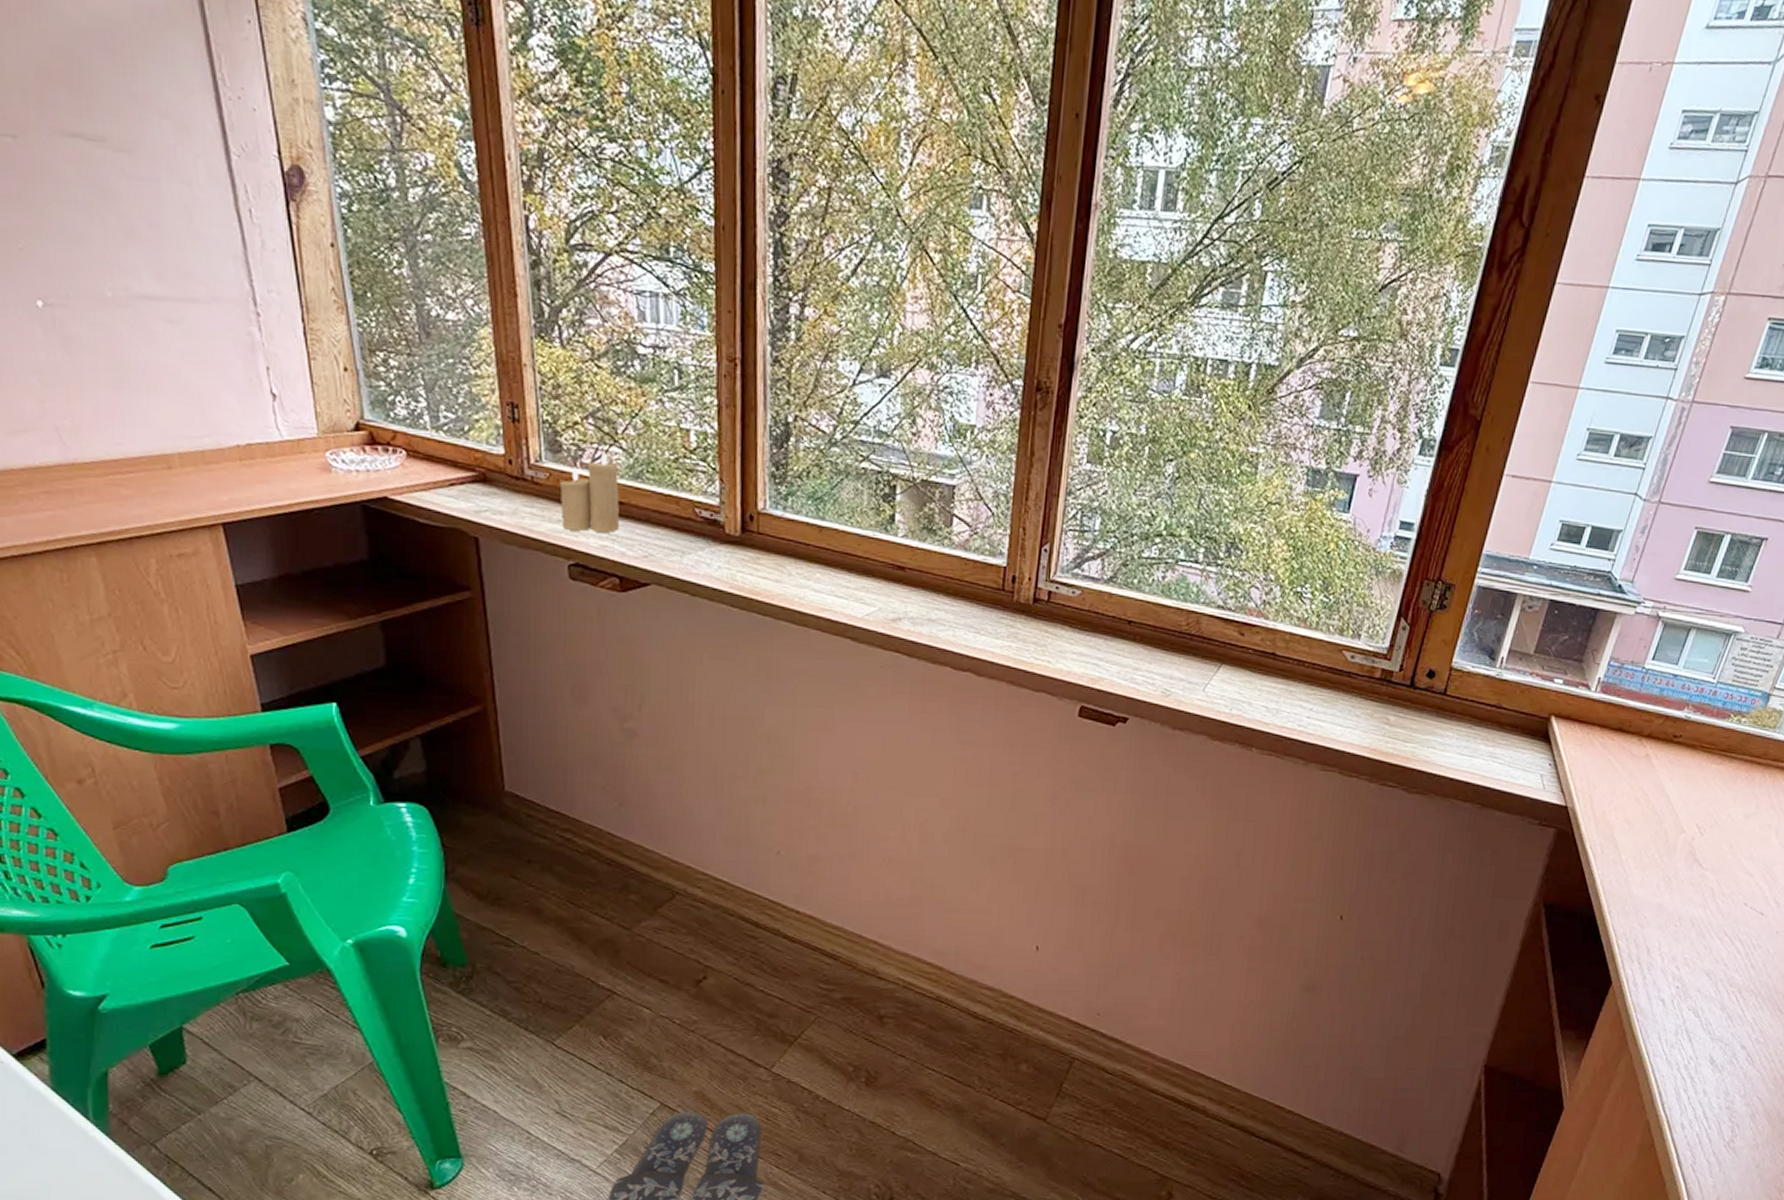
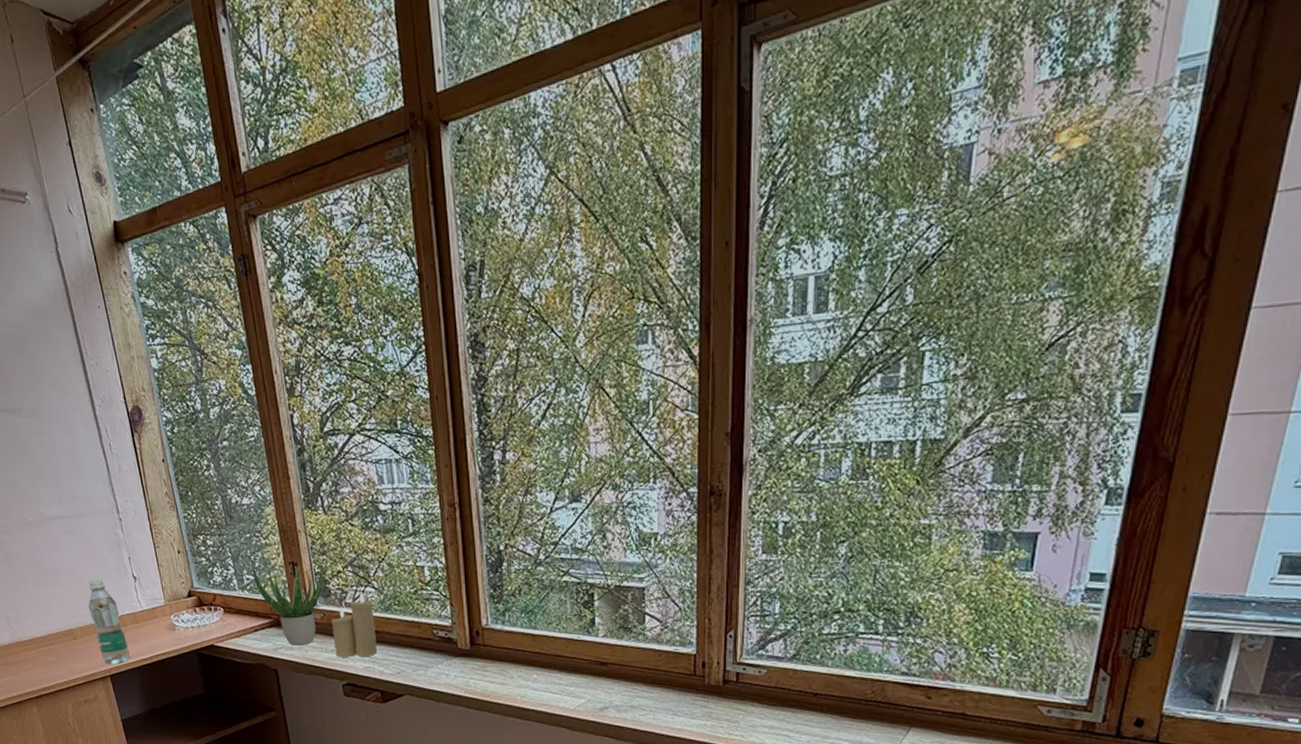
bottle: none [196,388,256,510] -> present [88,578,130,665]
potted plant: none [453,392,554,510] -> present [251,559,324,646]

